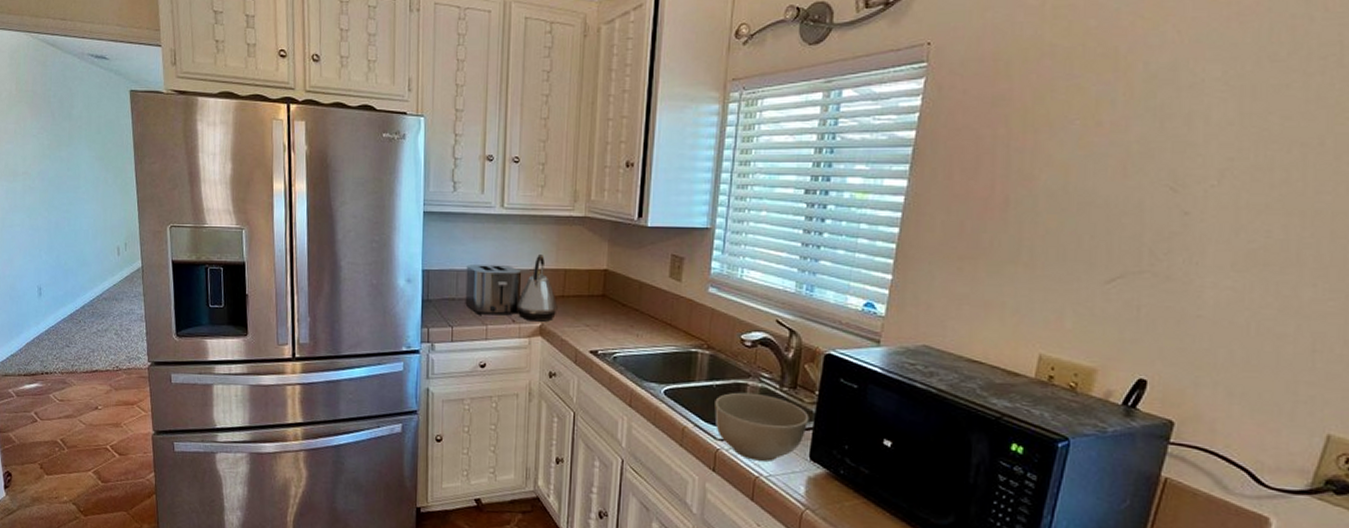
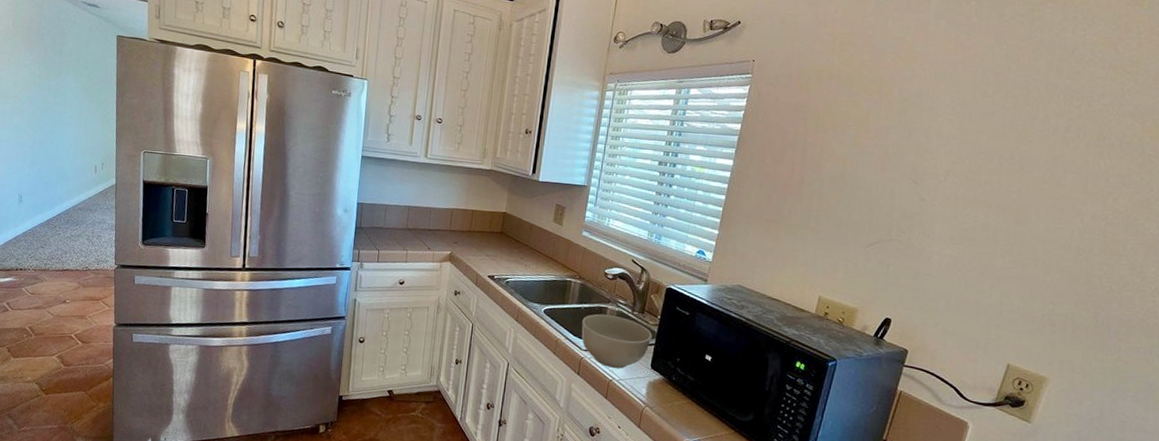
toaster: present [465,264,522,316] -> none [390,201,438,244]
kettle: present [517,254,558,322] -> none [432,197,465,250]

